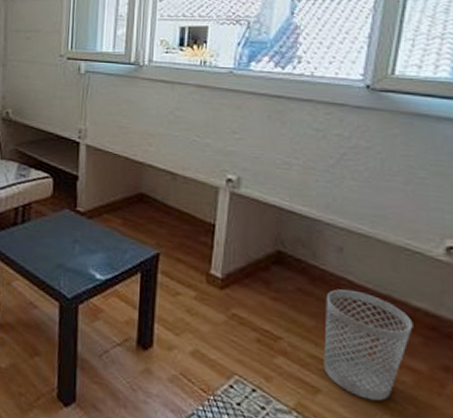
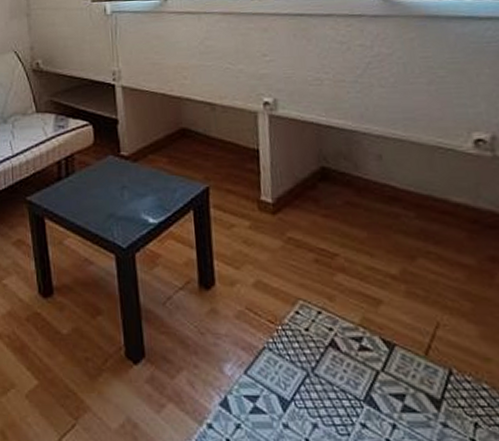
wastebasket: present [324,289,413,401] -> none [373,196,457,303]

